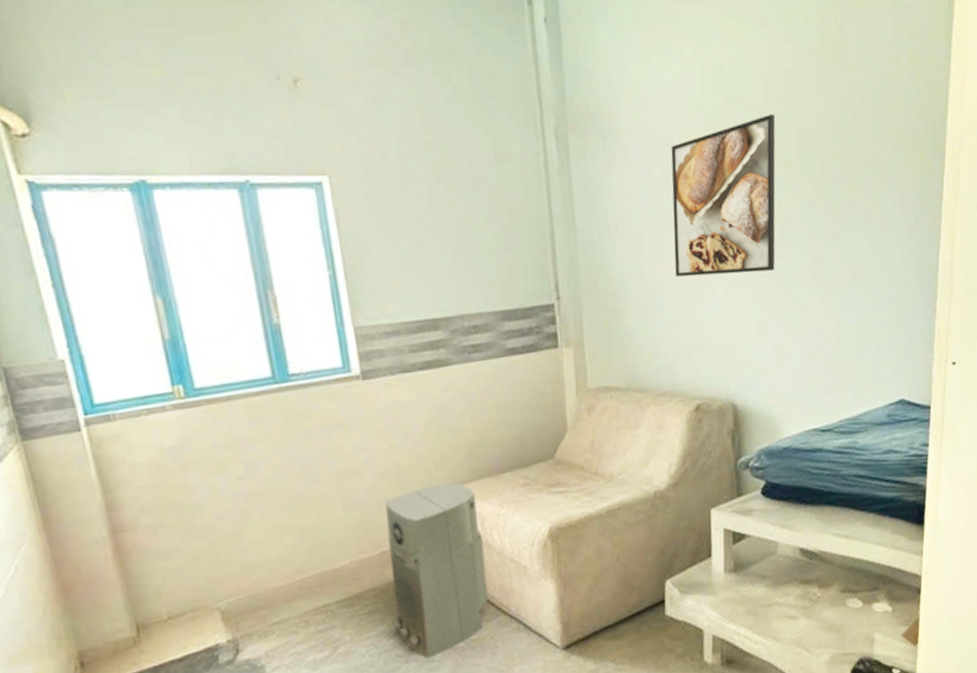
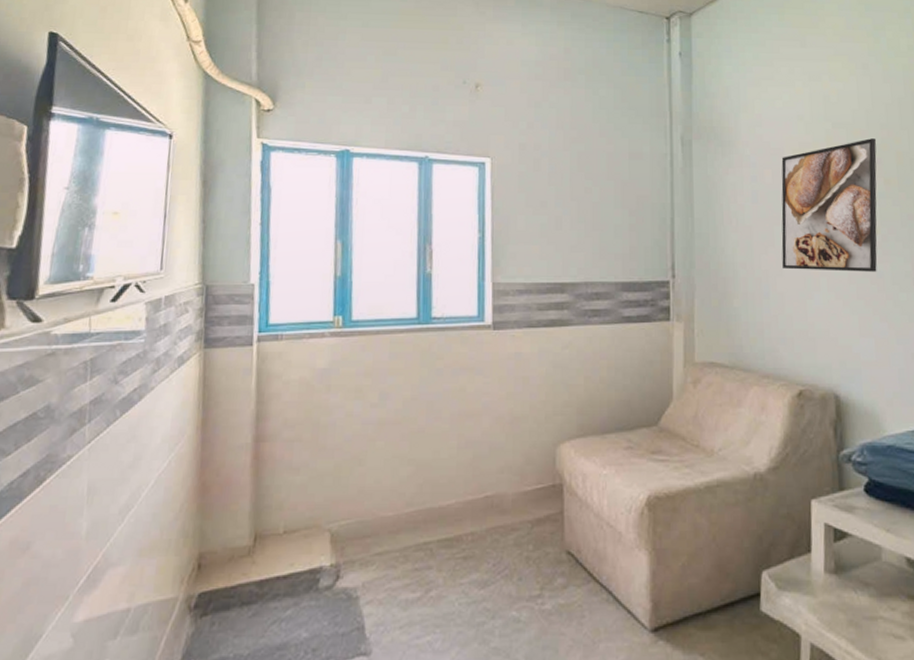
air purifier: present [385,482,489,659] -> none [486,436,582,619]

